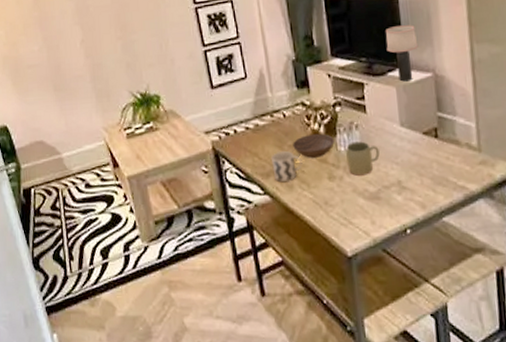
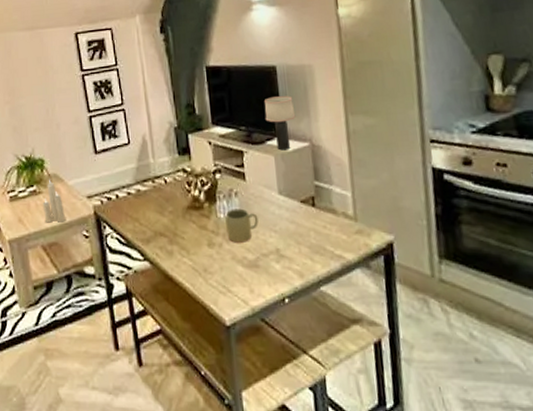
candle: none [160,115,185,159] -> present [42,179,66,223]
cup: present [271,150,303,182] -> none [152,216,183,249]
bowl: present [293,133,335,158] -> none [173,200,214,224]

